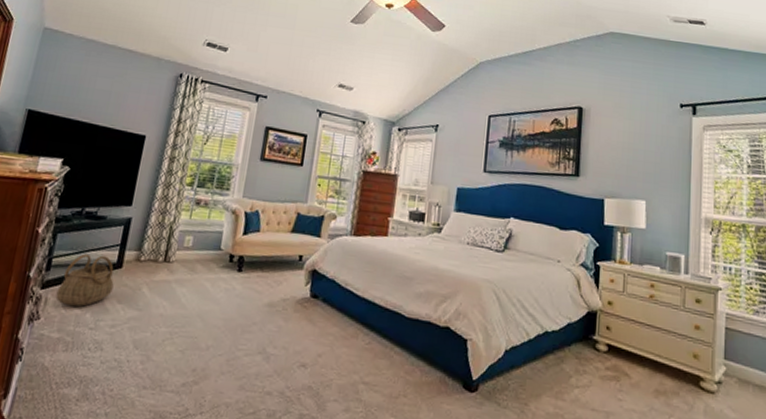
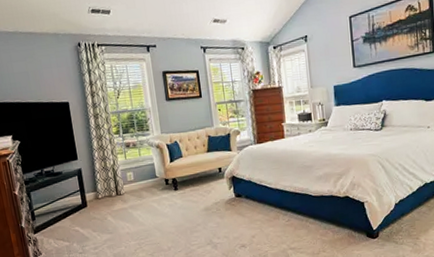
basket: present [56,253,114,307] -> none [46,200,86,241]

